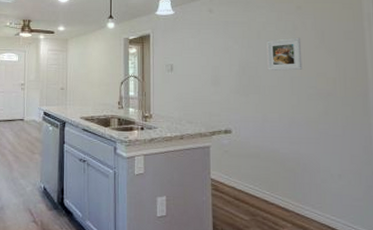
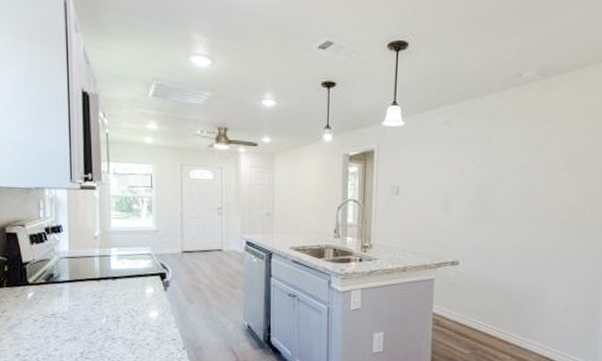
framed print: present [267,37,303,71] -> none [504,157,544,196]

